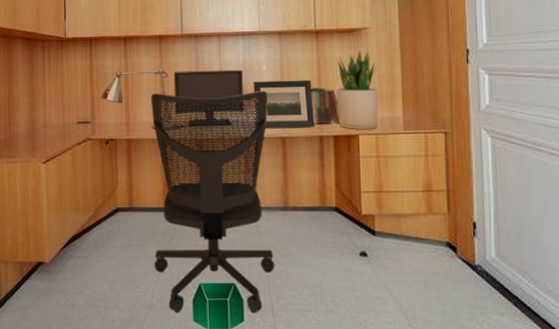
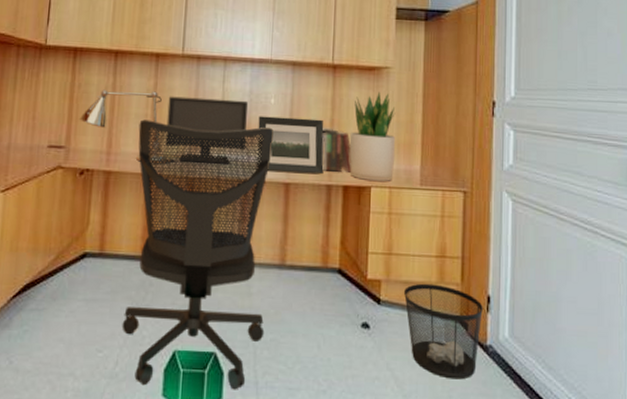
waste bin: none [395,215,470,296] -> present [403,283,483,380]

